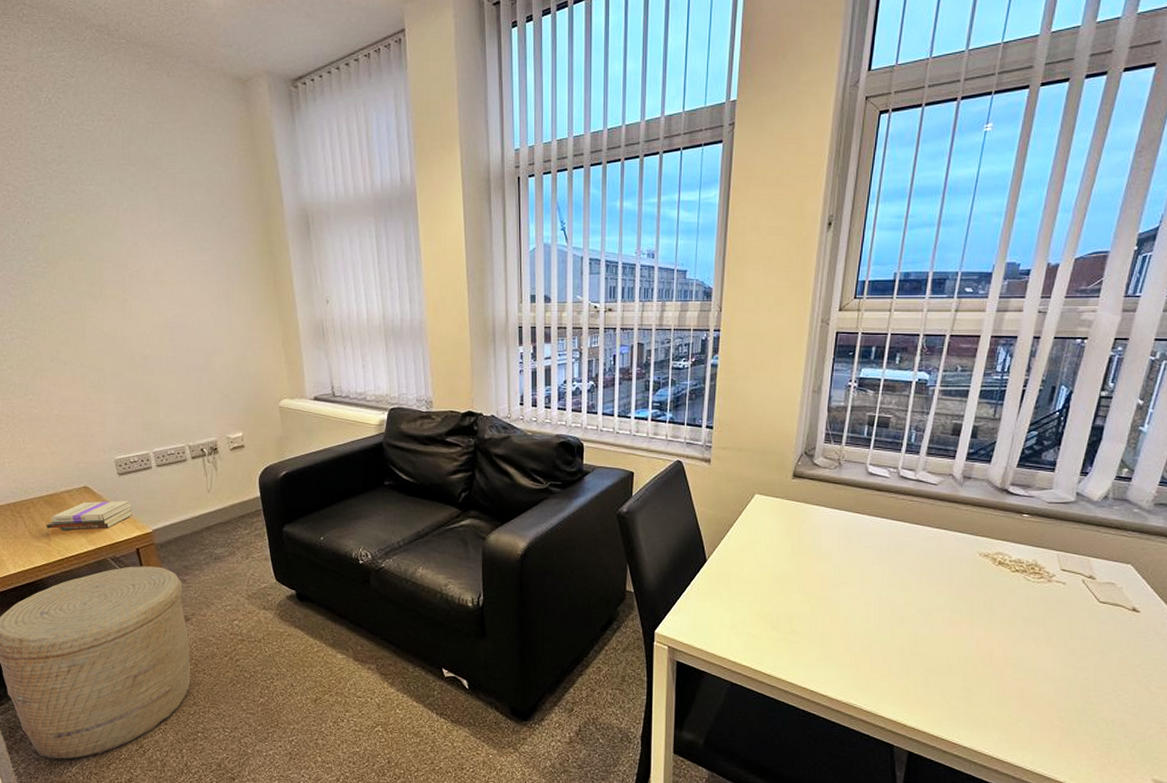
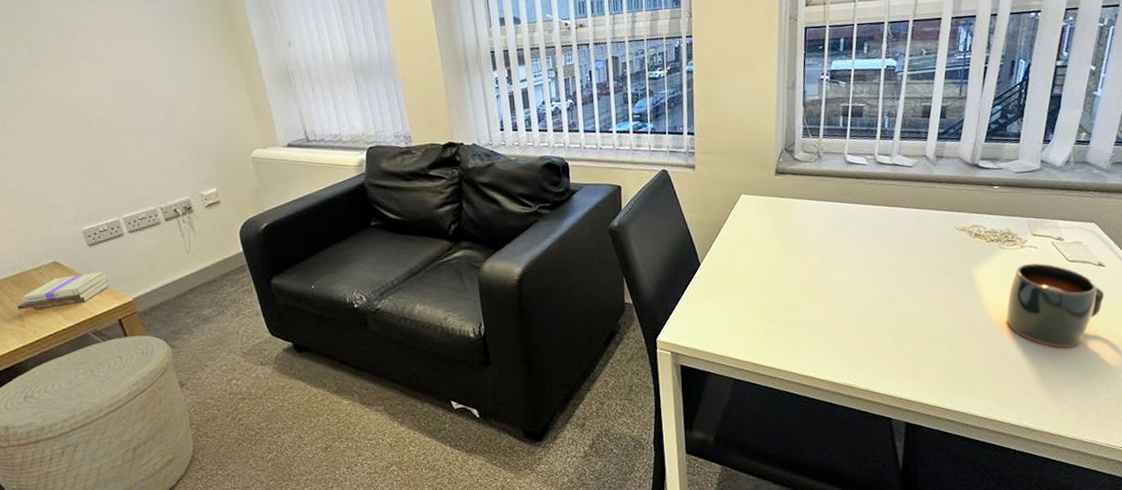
mug: none [1026,599,1137,695] -> present [1006,263,1105,348]

